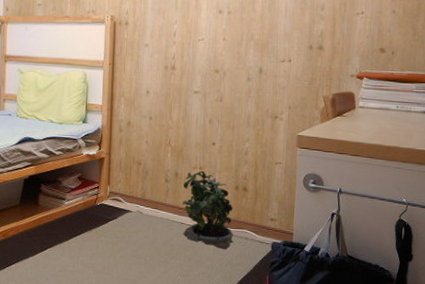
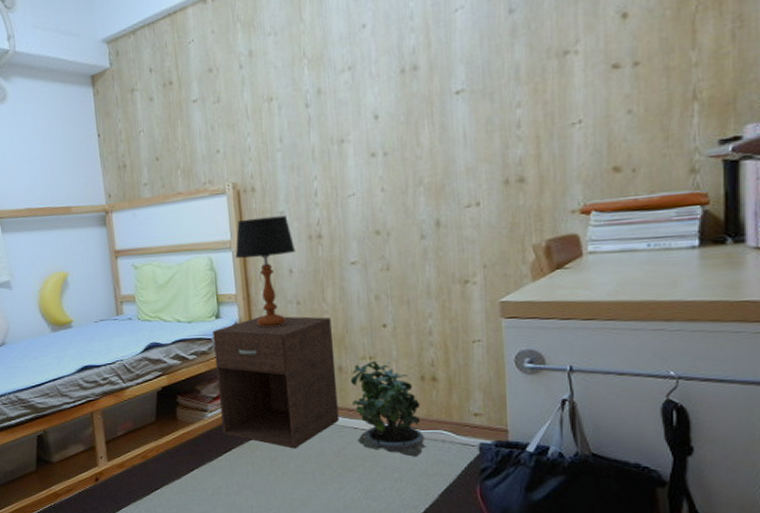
nightstand: none [76,125,174,237] -> present [213,316,339,449]
table lamp: none [105,45,154,136] -> present [235,215,296,328]

